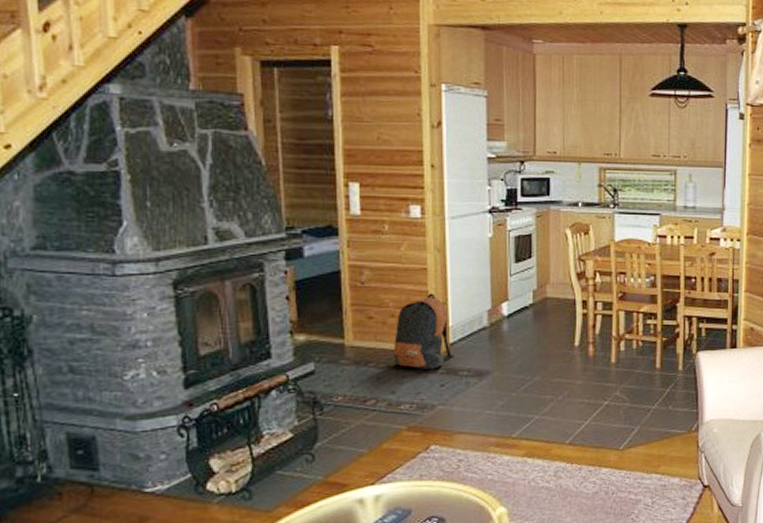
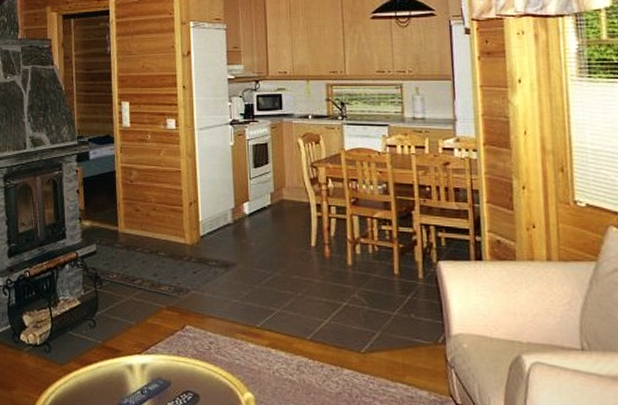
backpack: present [392,293,454,369] -> none [154,192,204,257]

